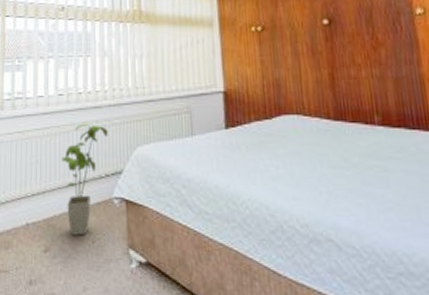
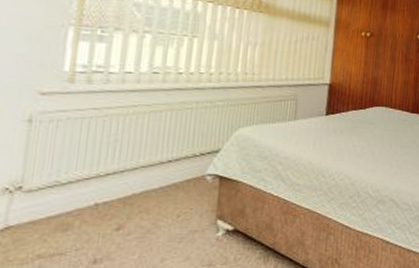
house plant: present [61,124,108,236] -> none [149,104,209,212]

